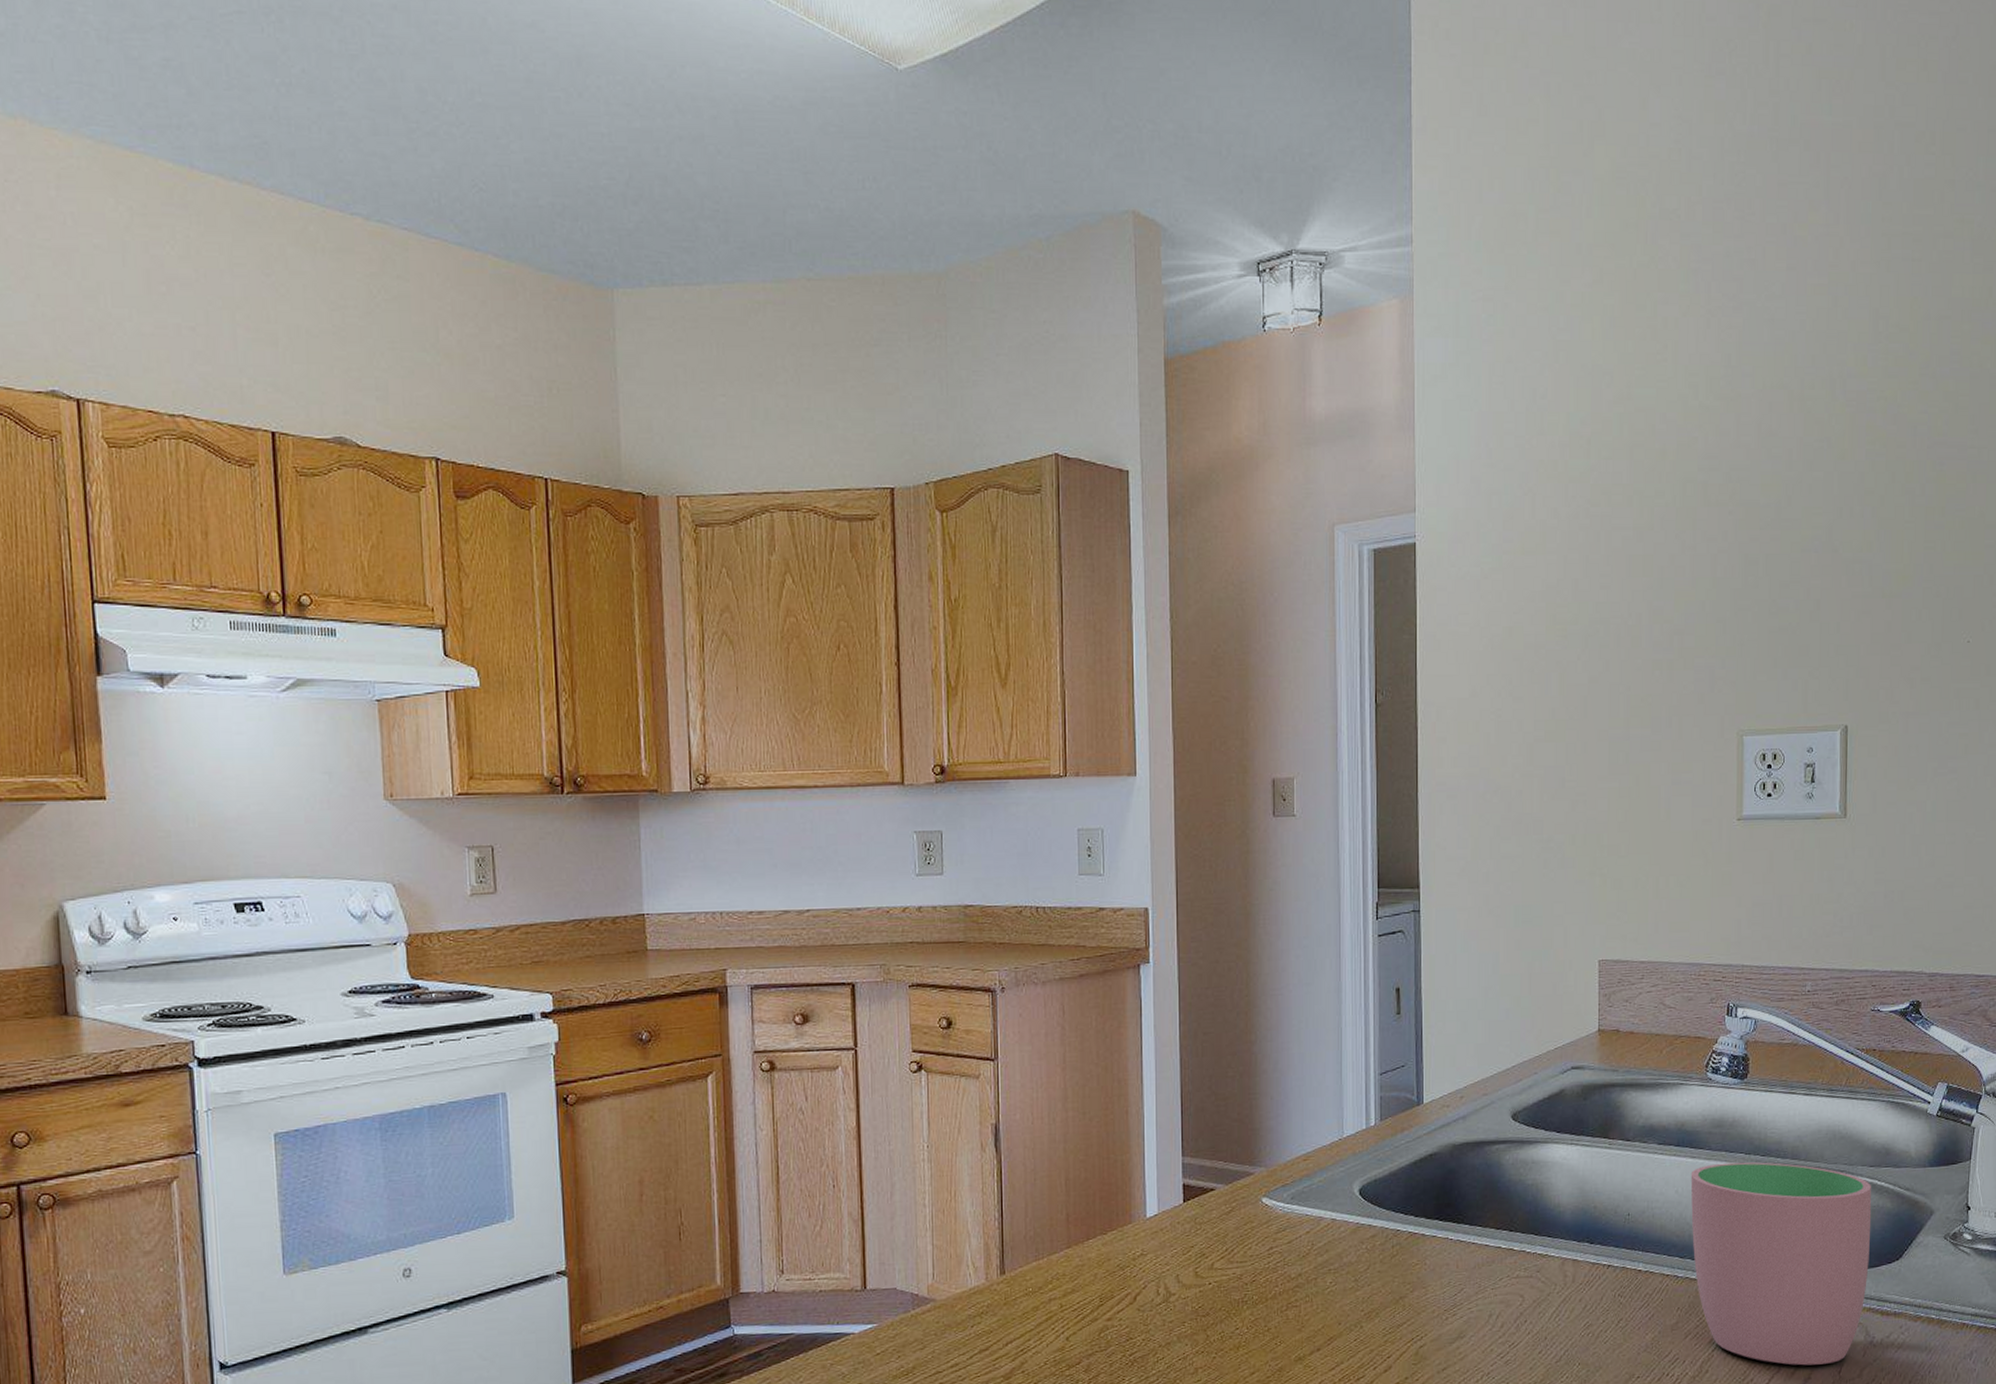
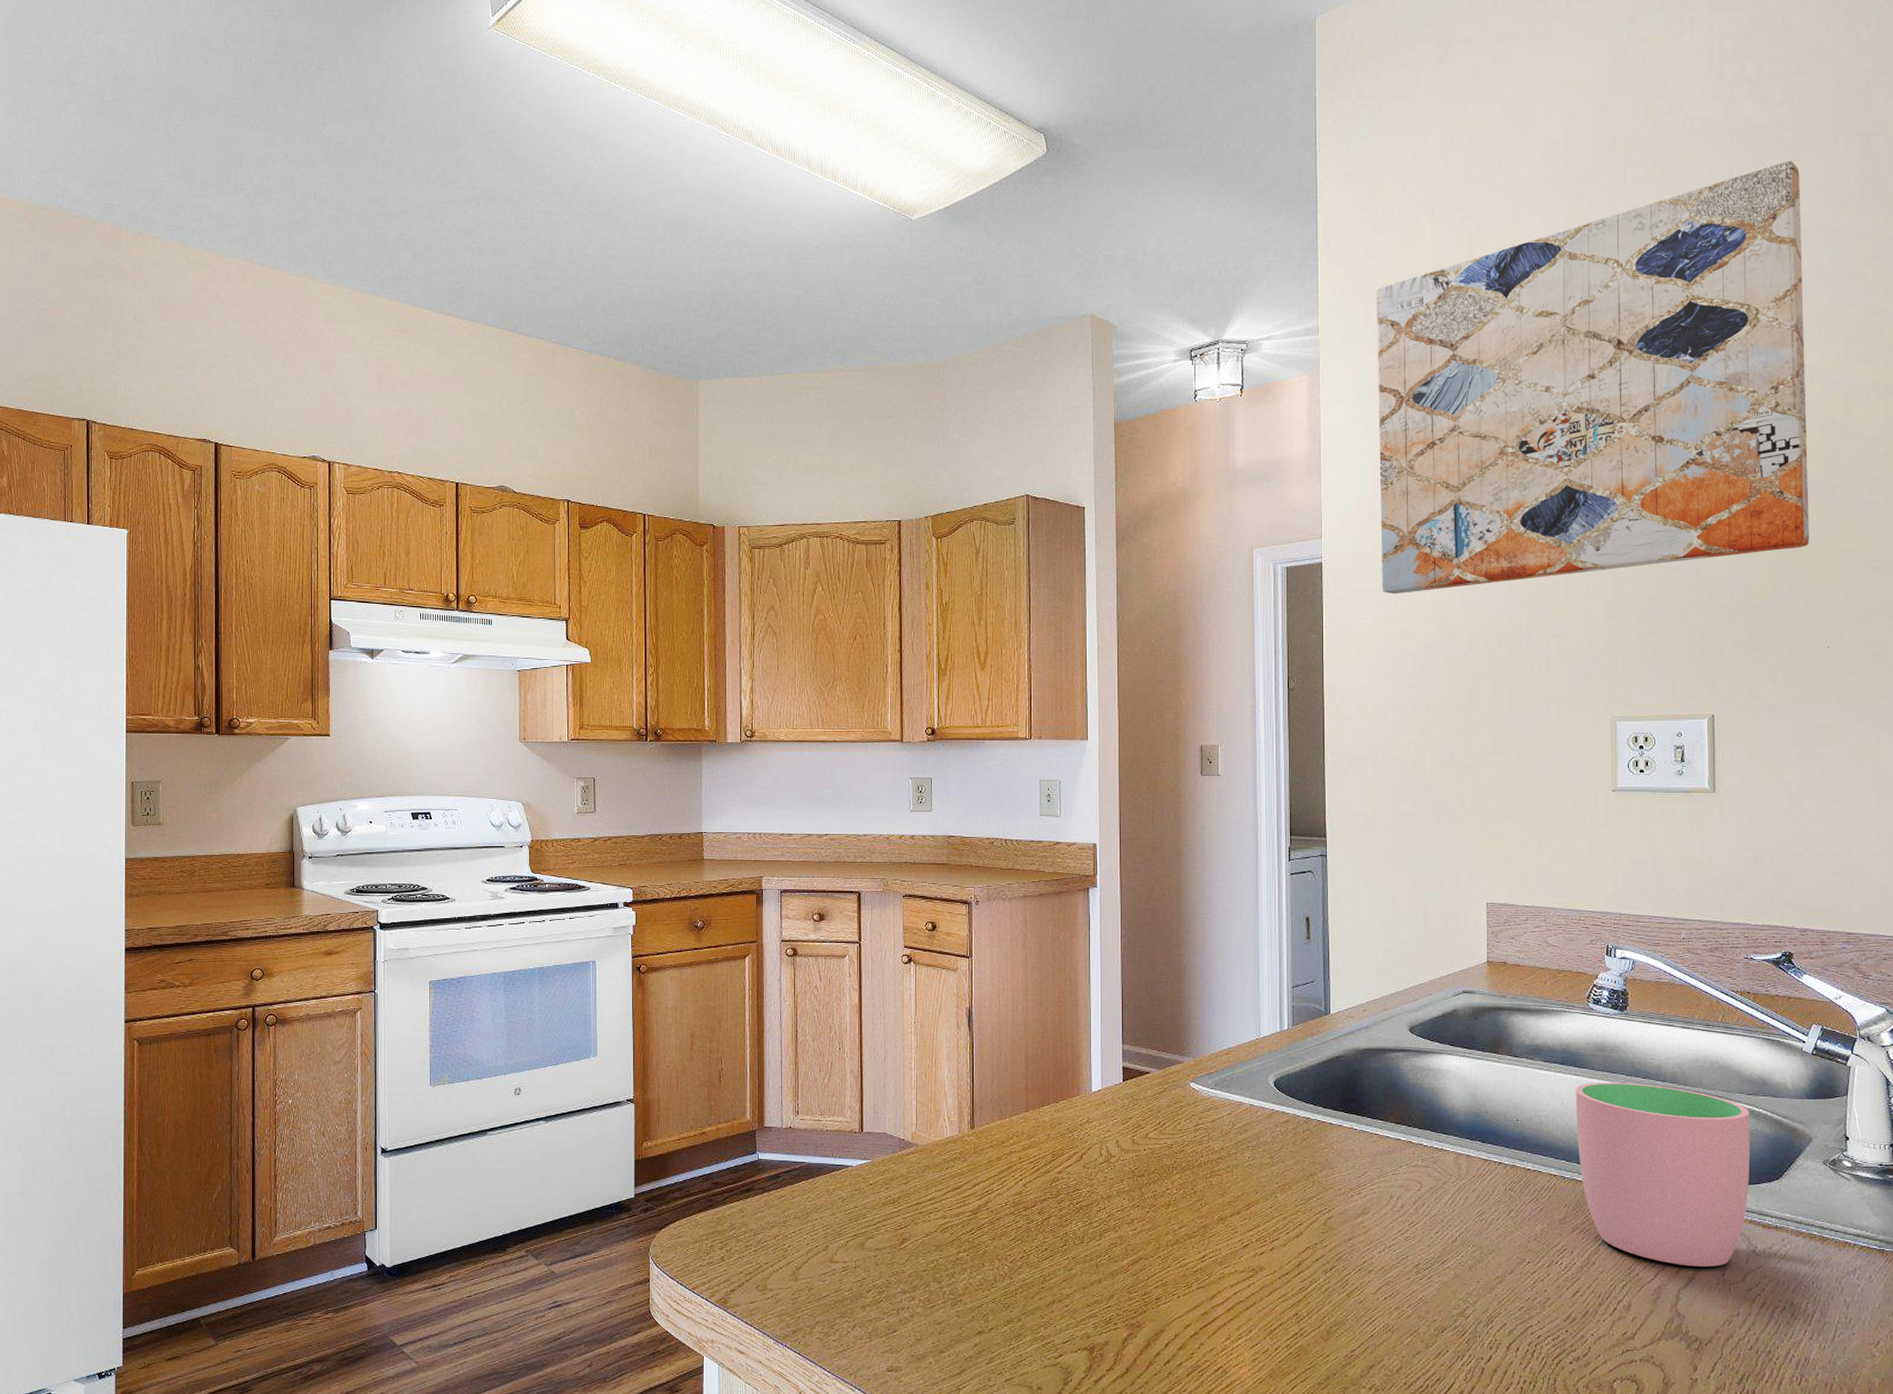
wall art: none [1480,42,1958,583] -> present [1376,161,1809,595]

